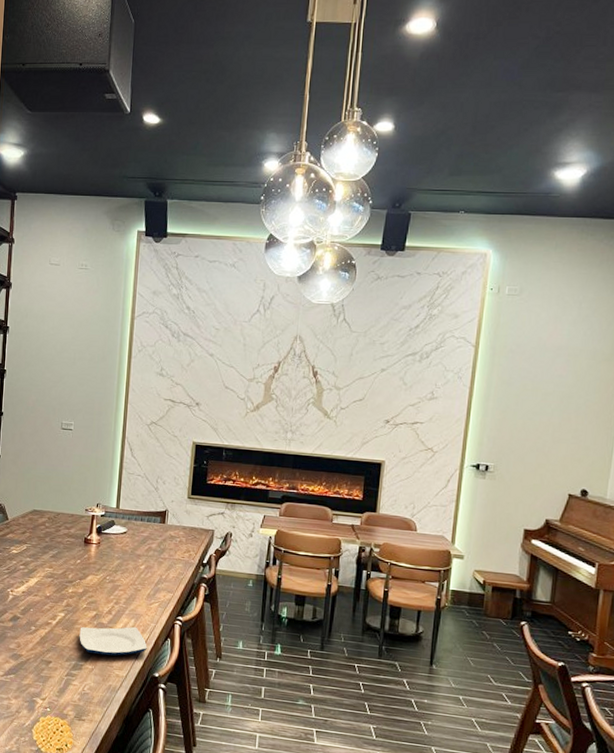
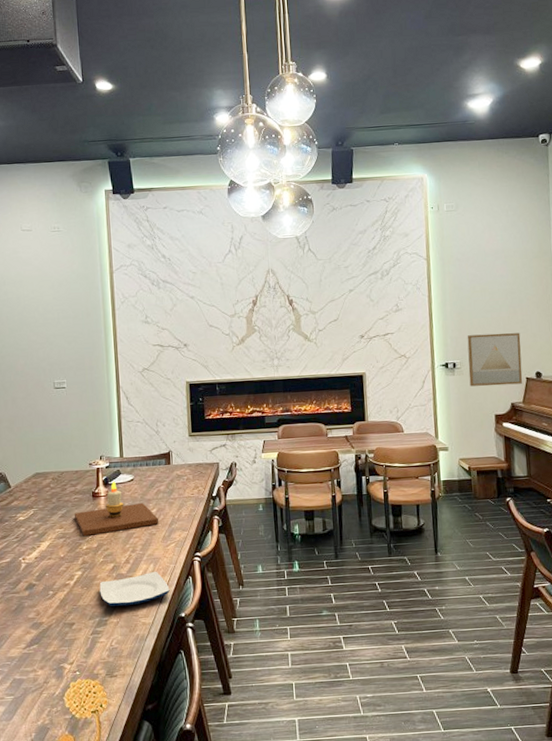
candle: none [65,530,145,582] -> present [75,481,158,536]
wall art: none [500,437,571,500] -> present [467,333,523,387]

